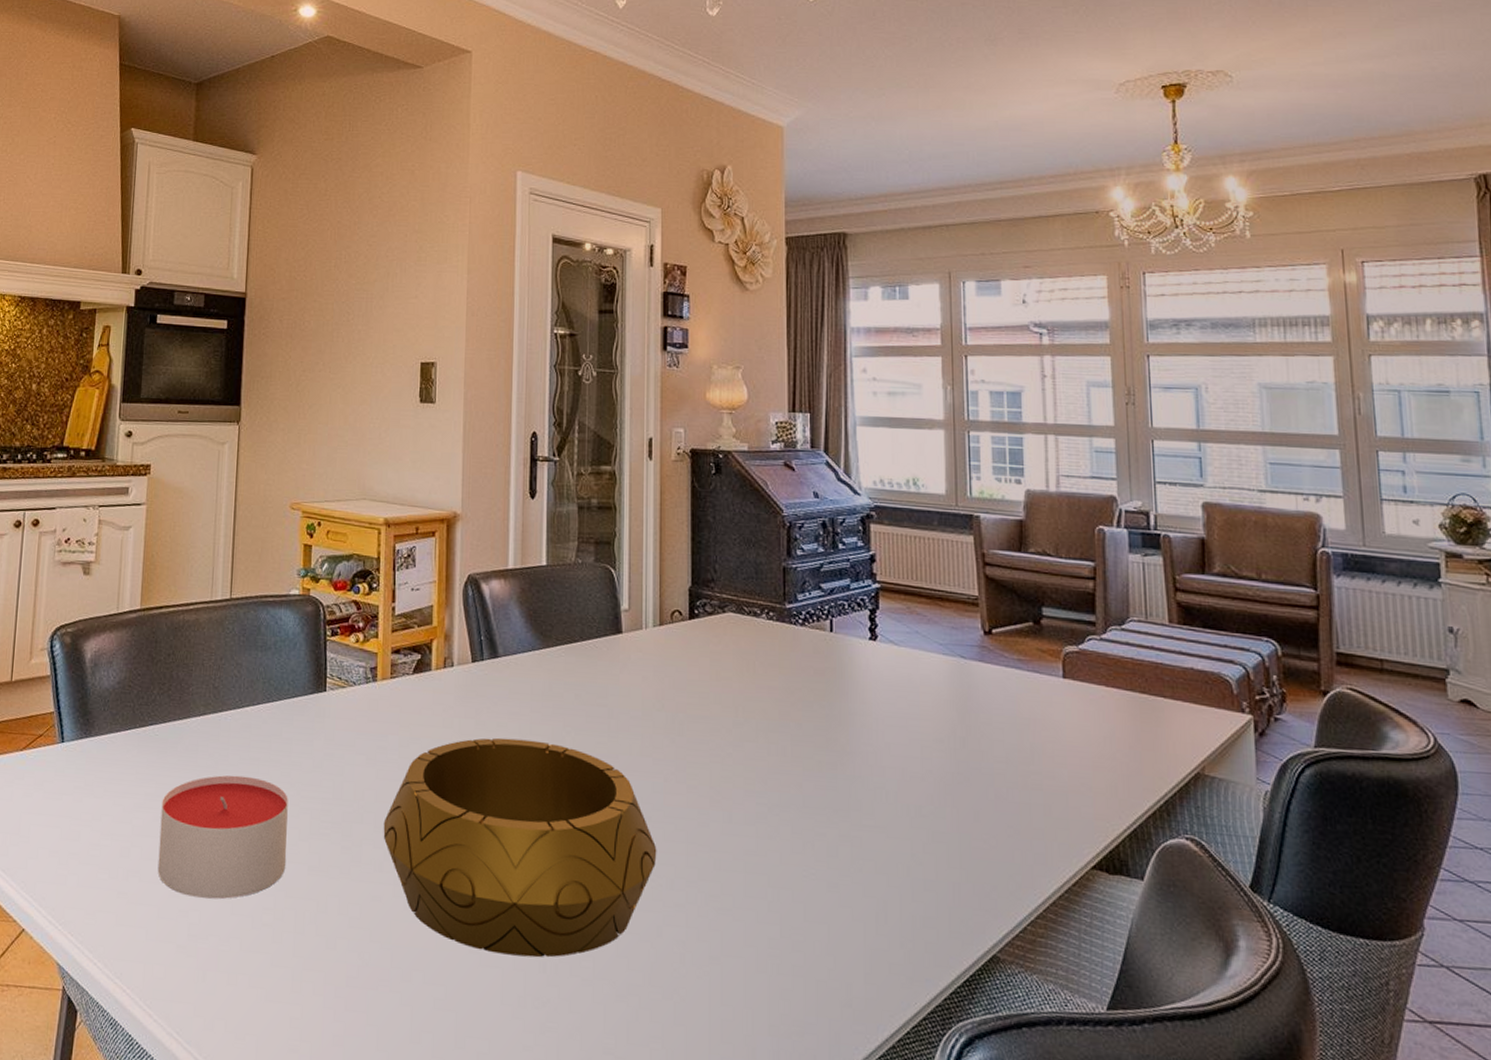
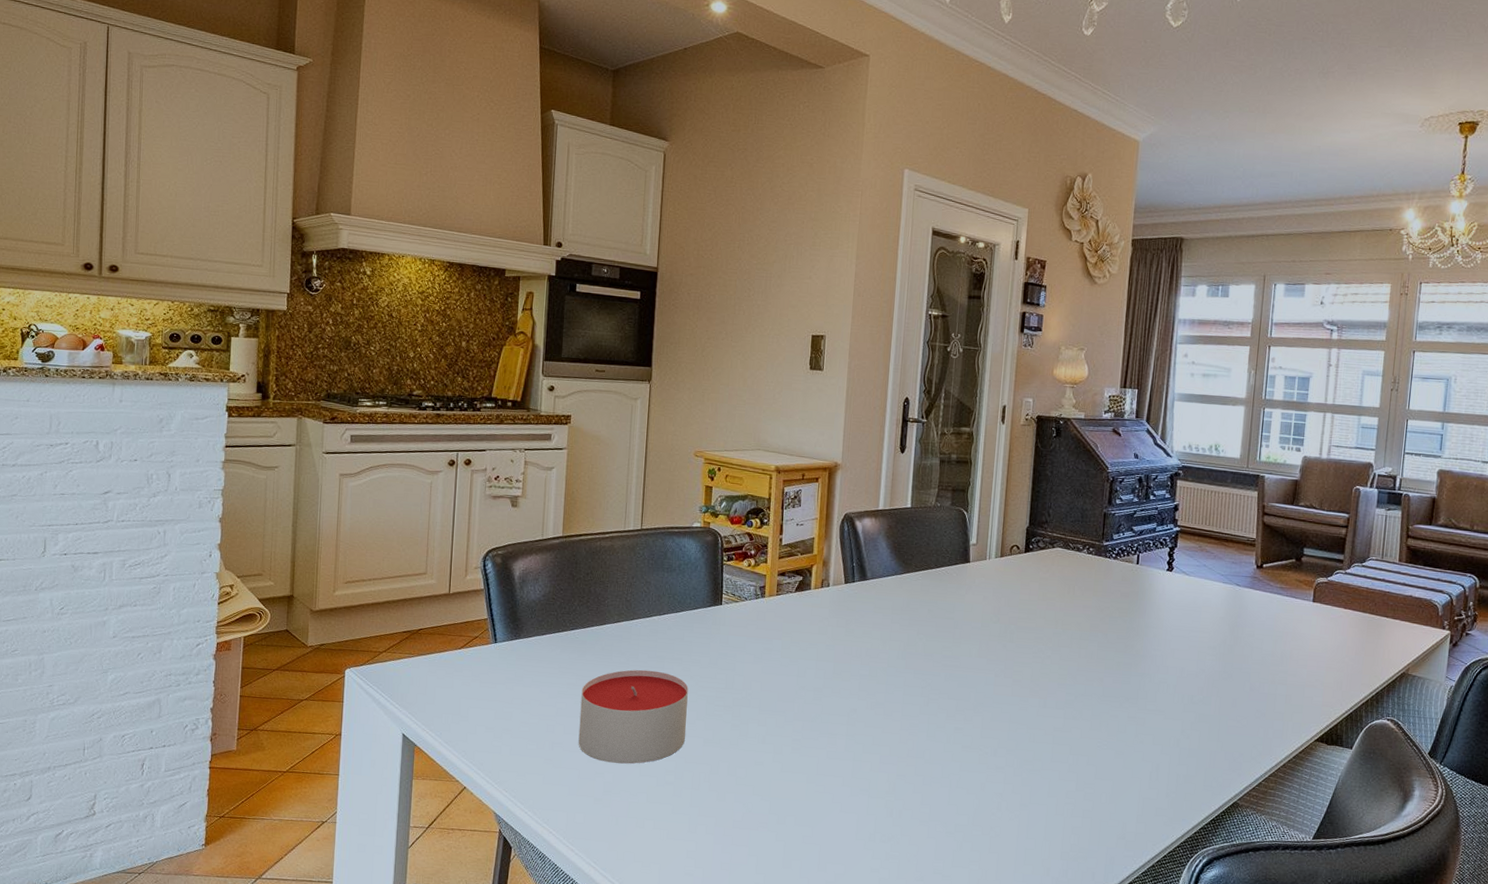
decorative bowl: present [383,737,657,958] -> none [766,642,986,806]

